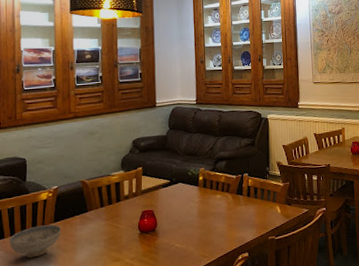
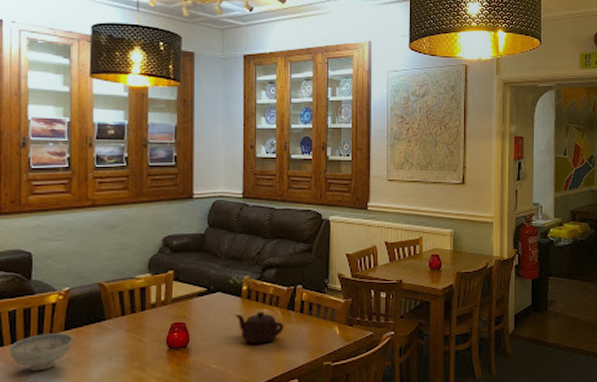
teapot: none [194,197,235,225] -> present [235,311,284,344]

